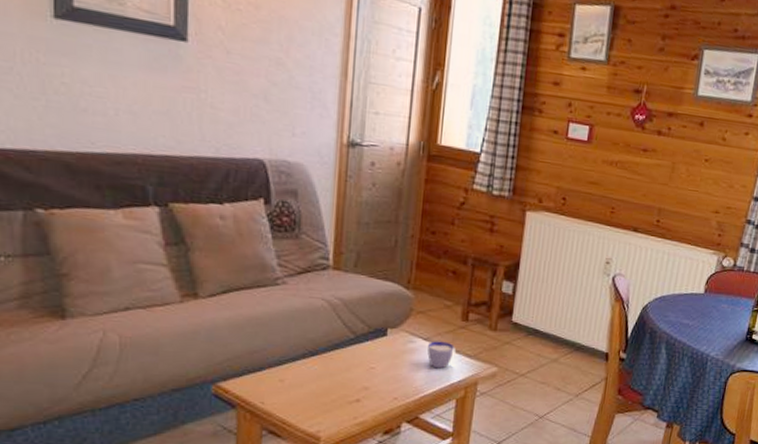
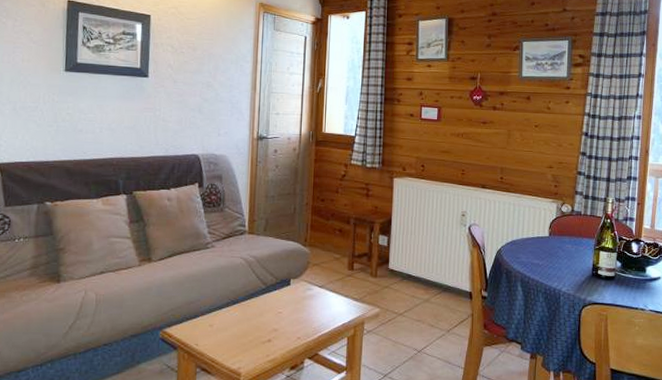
cup: present [427,341,456,369] -> none [323,288,345,311]

